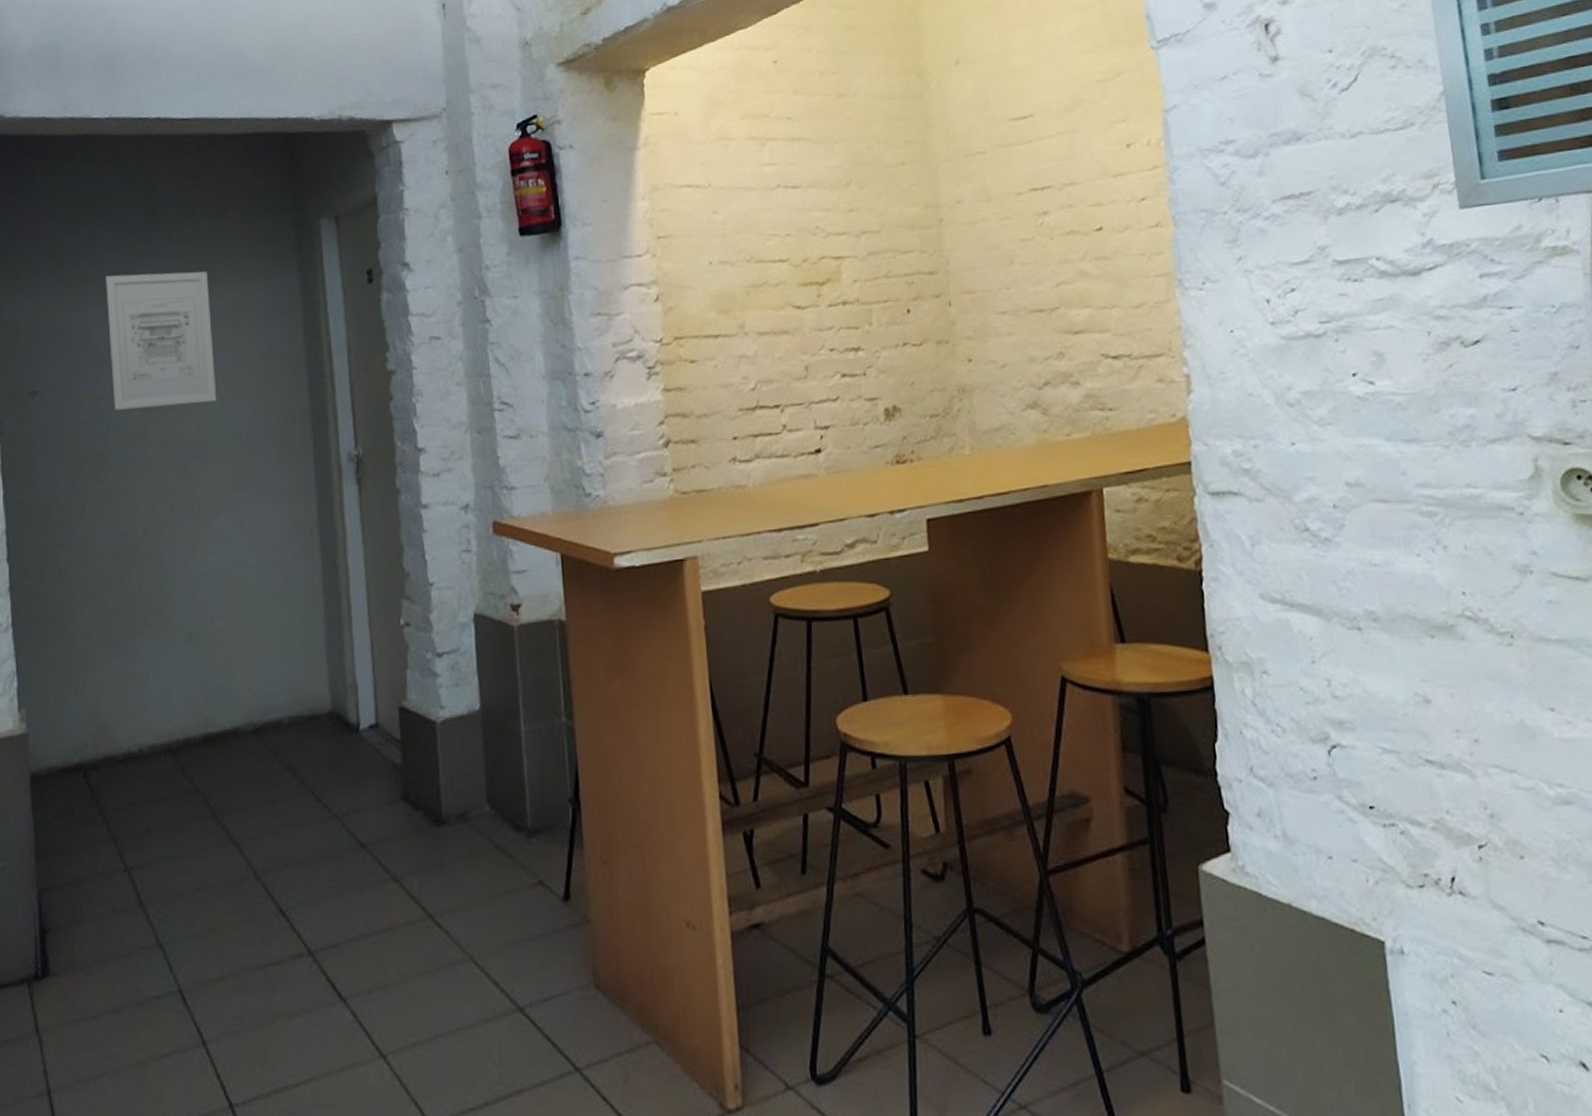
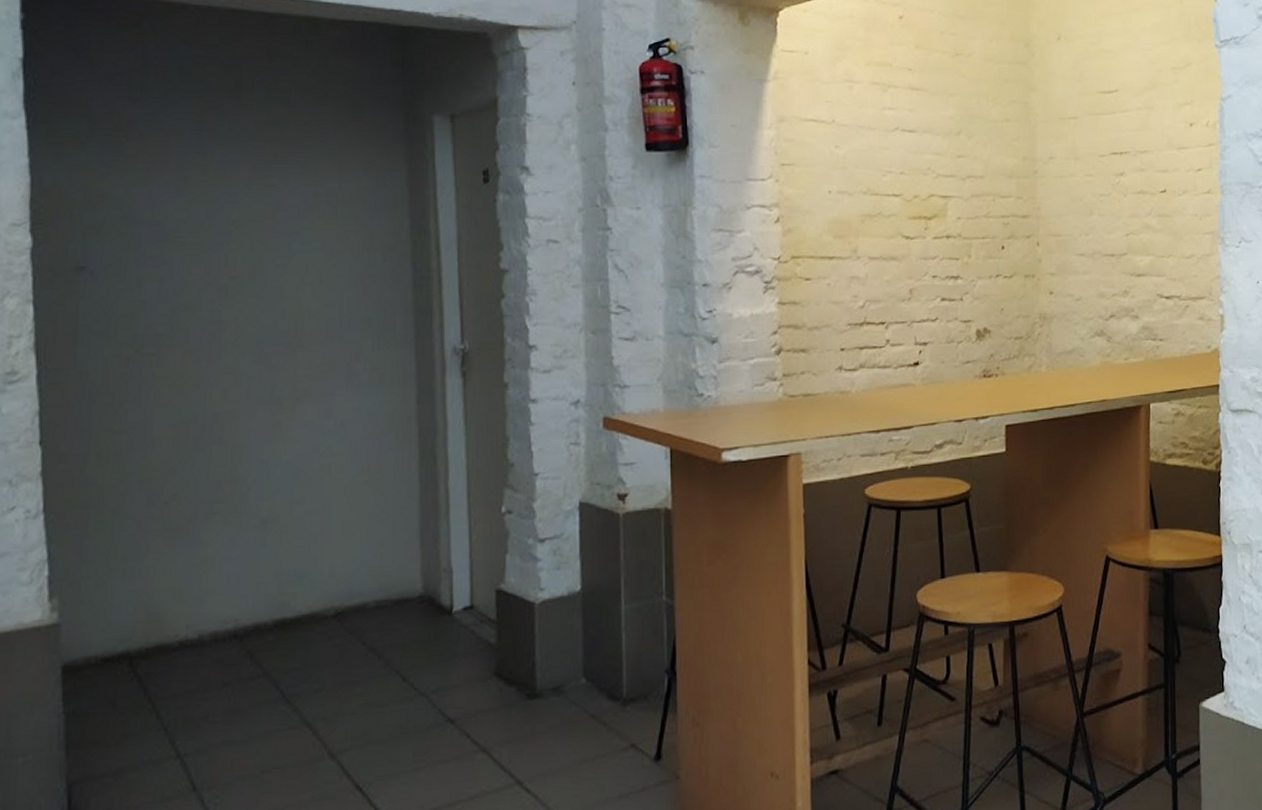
wall art: present [106,271,217,410] -> none [176,151,307,292]

